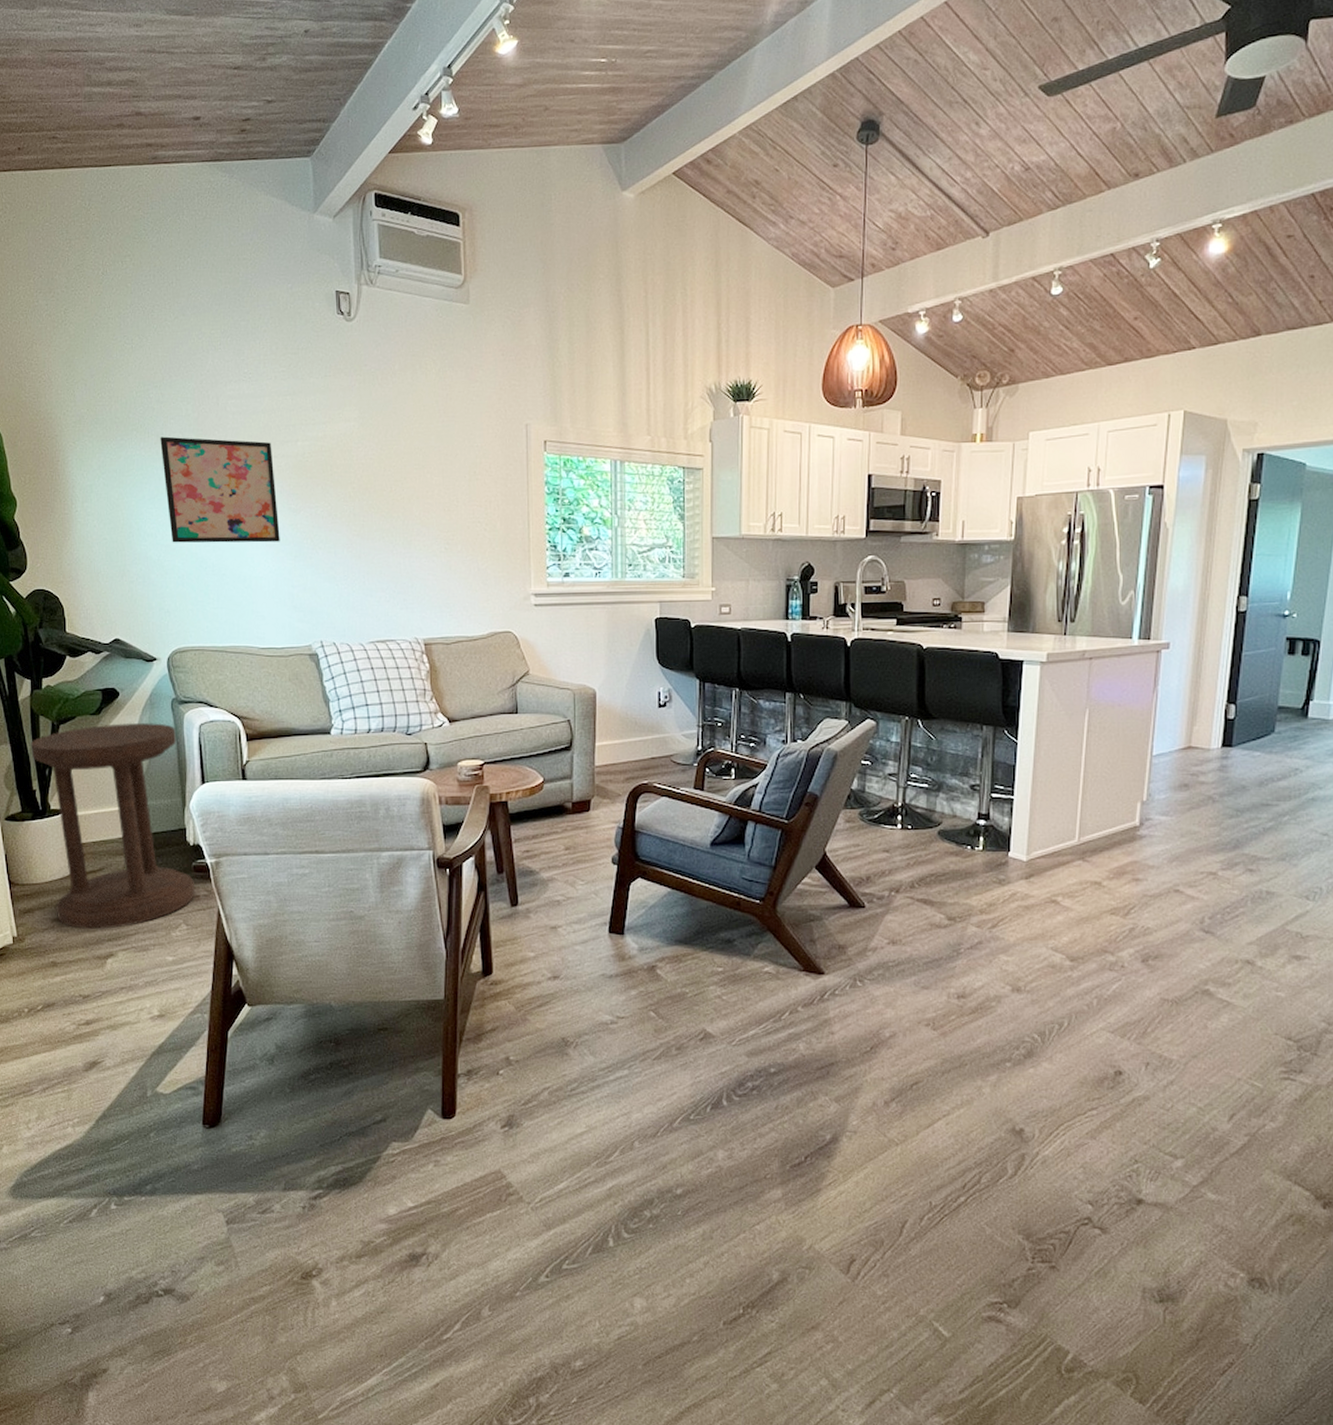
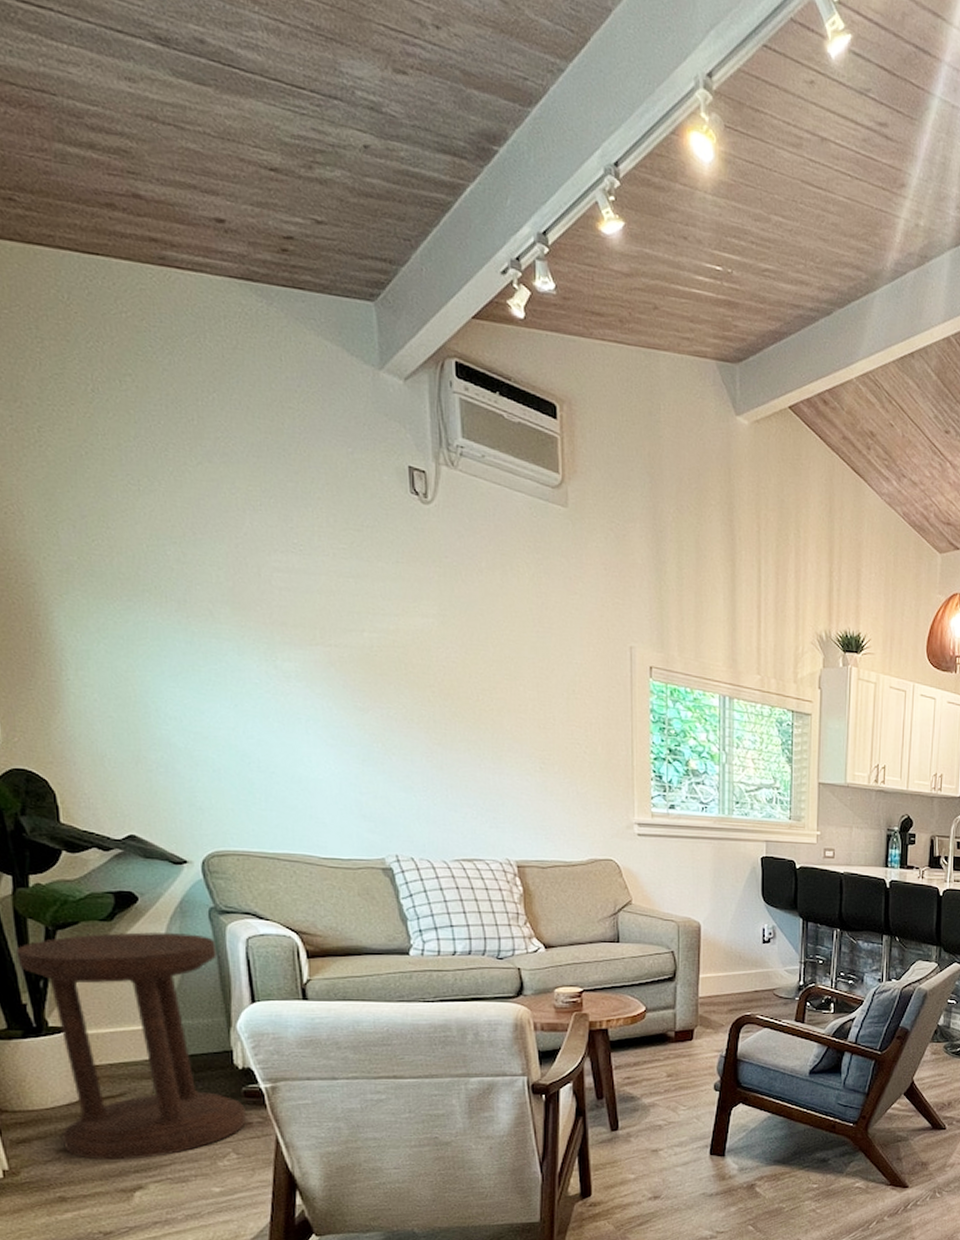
wall art: present [160,436,280,543] -> none [182,604,344,743]

